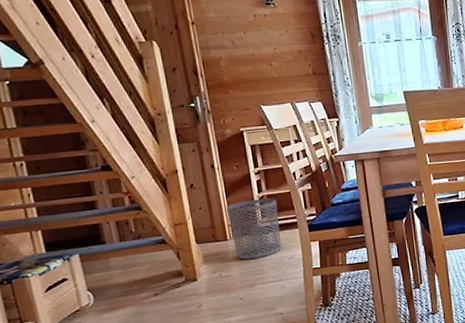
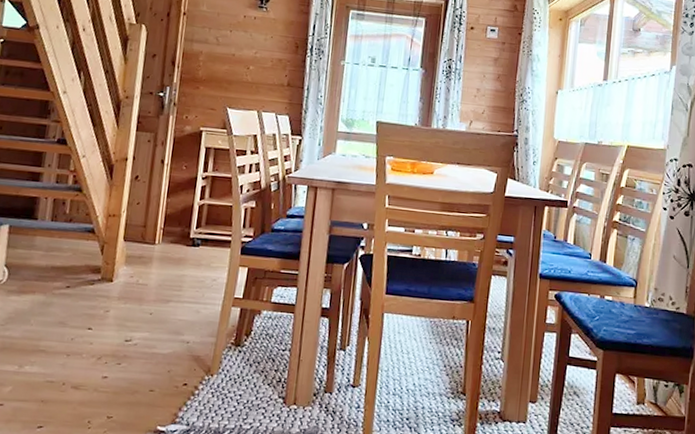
waste bin: present [226,198,282,260] -> none [159,205,217,272]

